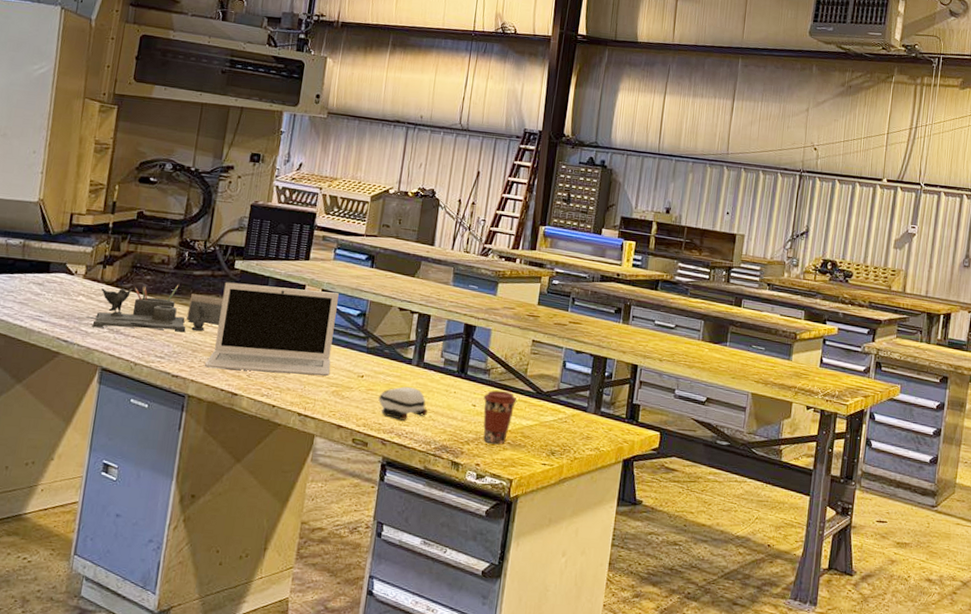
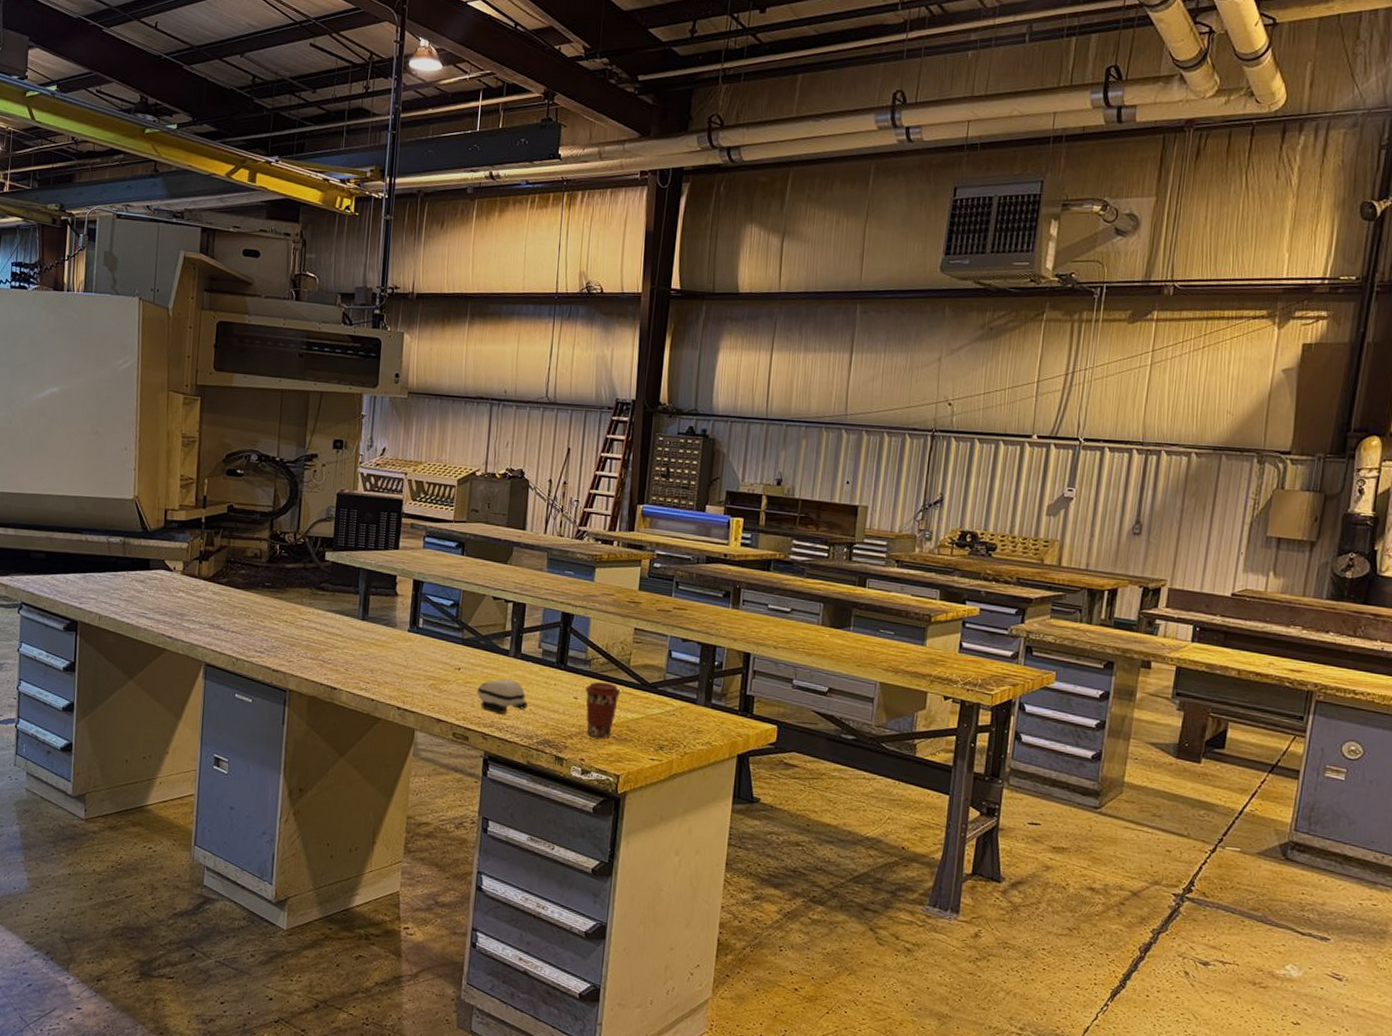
desk organizer: present [86,283,224,333] -> none [187,576,317,627]
laptop: present [204,282,339,376] -> none [302,574,431,669]

